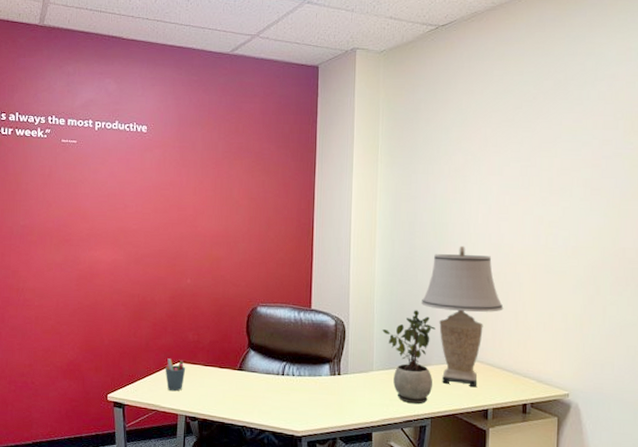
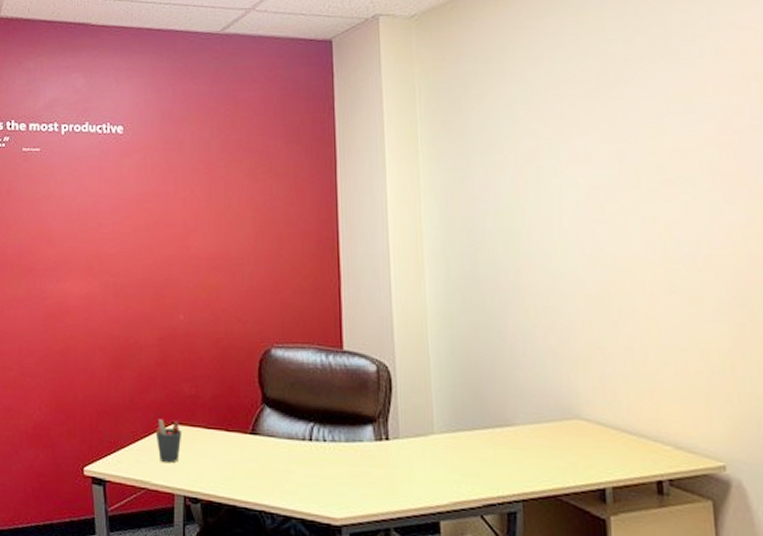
potted plant: present [382,310,435,404] -> none [442,348,520,481]
table lamp: present [420,245,504,388] -> none [492,259,613,457]

